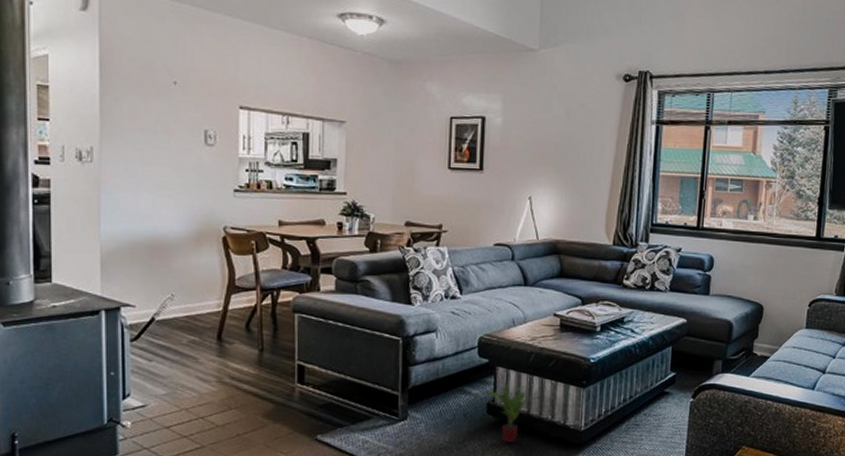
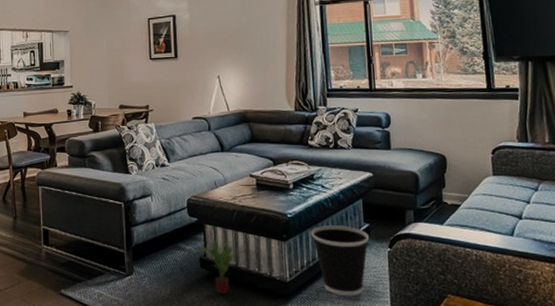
wastebasket: none [613,373,673,447] -> present [311,225,369,297]

